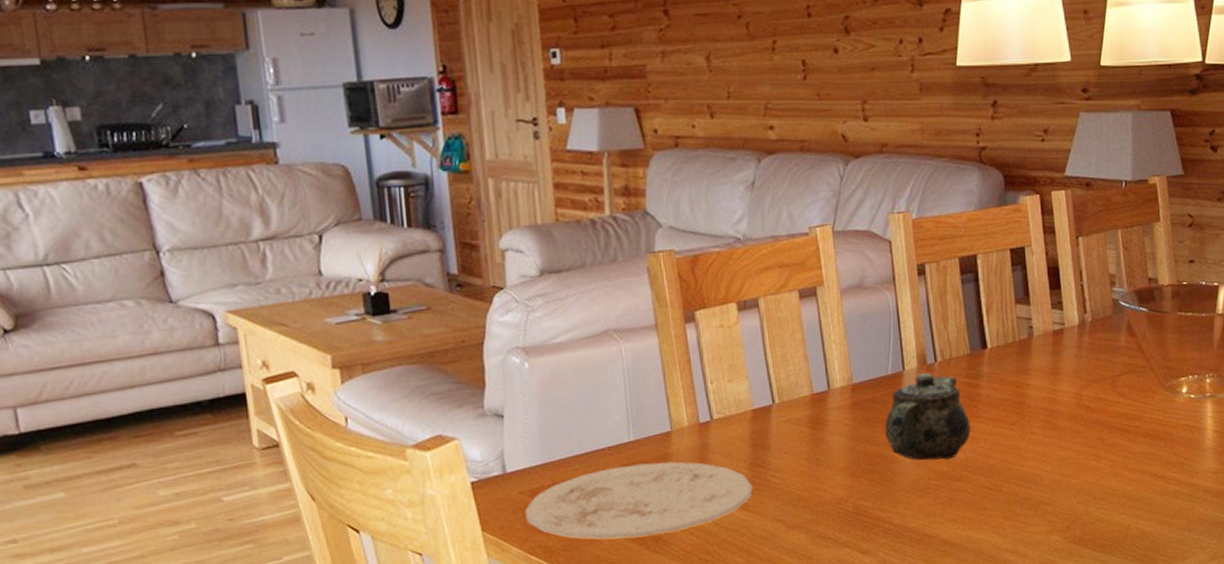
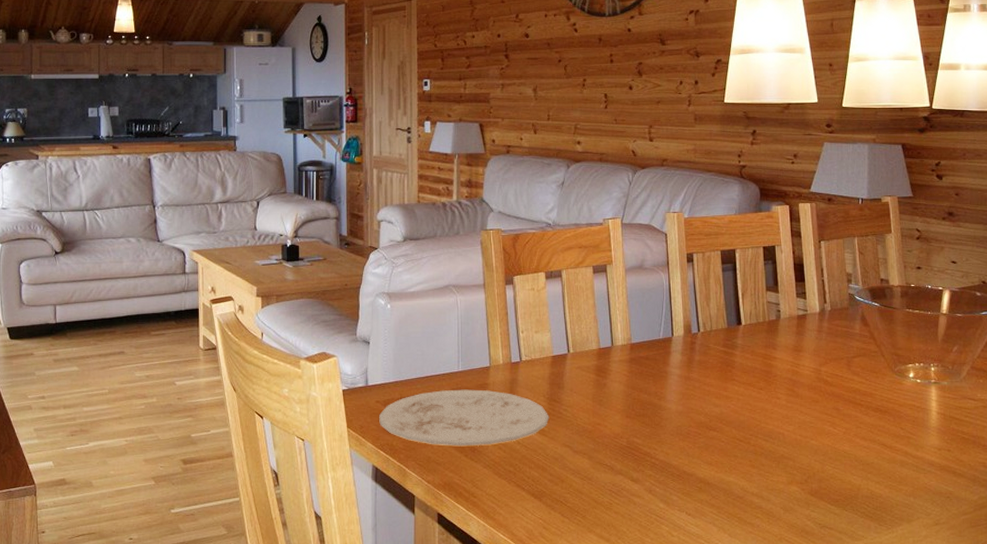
teapot: present [885,372,971,461] -> none [655,339,726,412]

